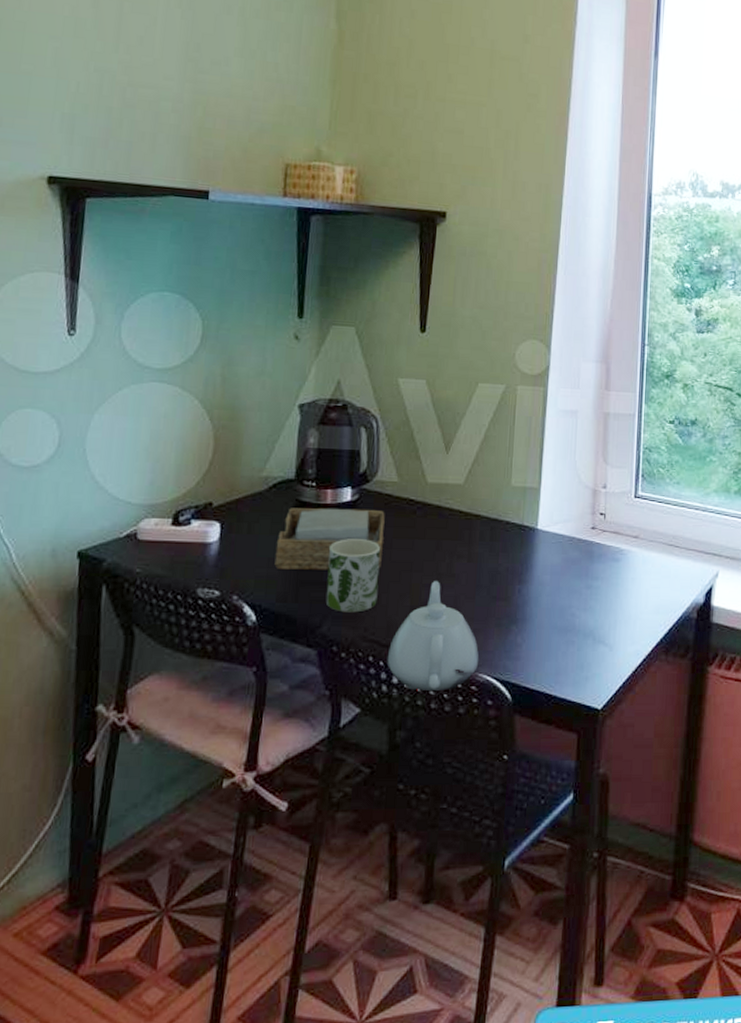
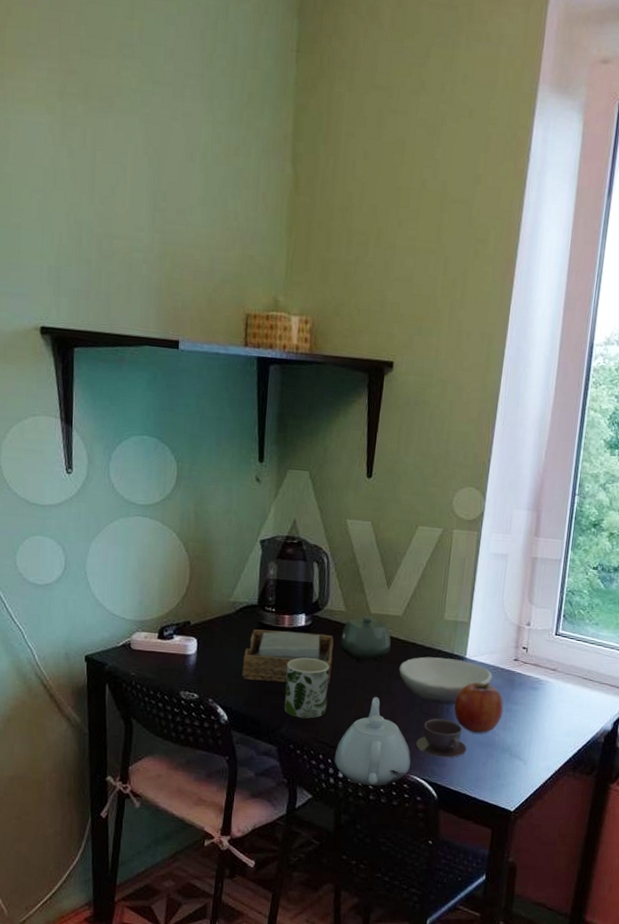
sugar bowl: none [391,485,452,541] -> present [339,615,392,663]
bowl: none [461,530,568,584] -> present [398,656,493,705]
teacup: none [483,602,543,649] -> present [415,718,466,758]
fruit: none [527,556,583,616] -> present [454,682,504,733]

